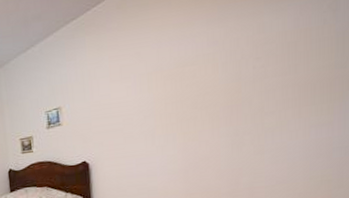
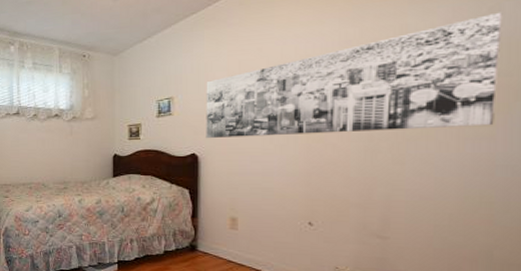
wall art: none [90,8,339,146] -> present [206,12,503,139]

